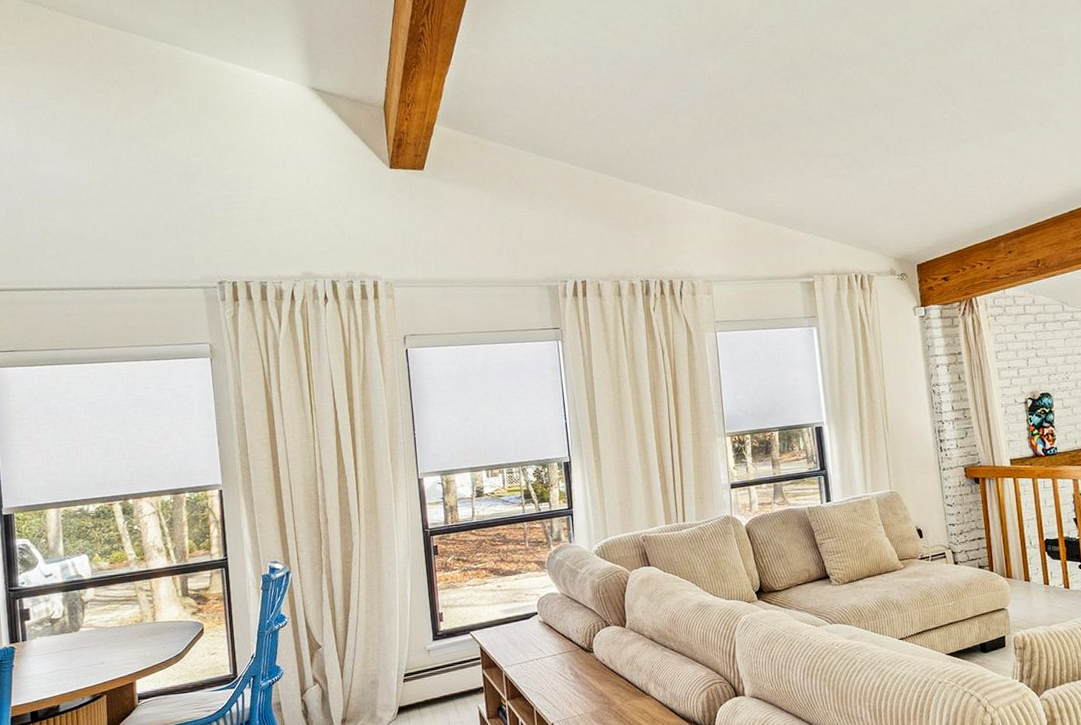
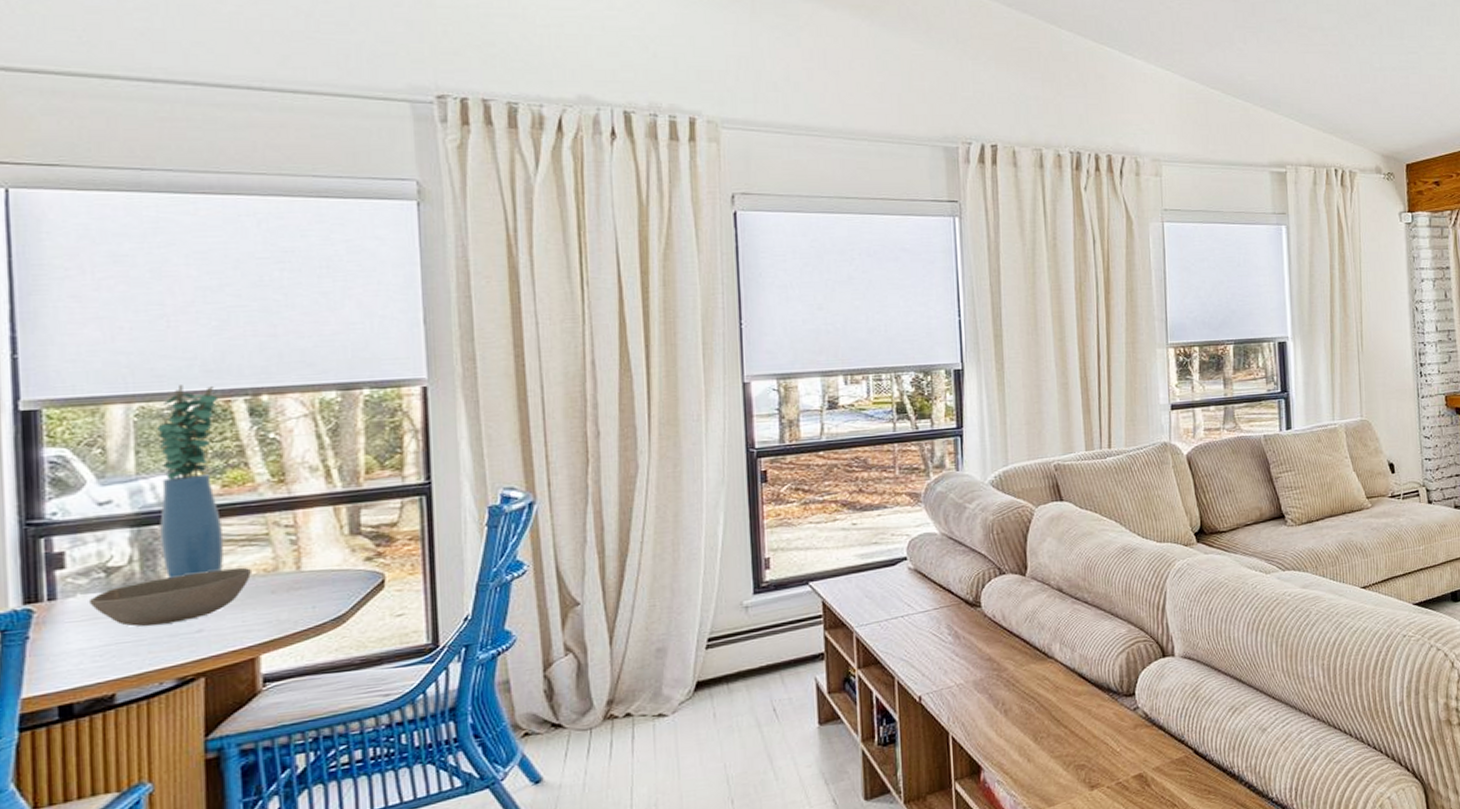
bowl: none [43,619,129,659] -> present [88,567,251,627]
vase: none [74,494,113,627] -> present [157,385,224,579]

